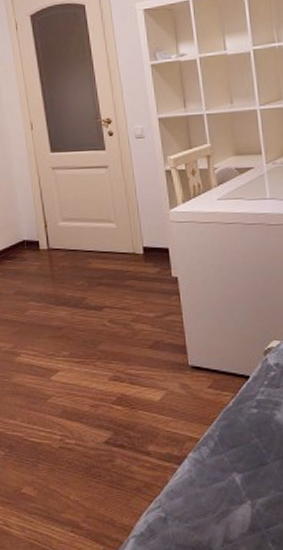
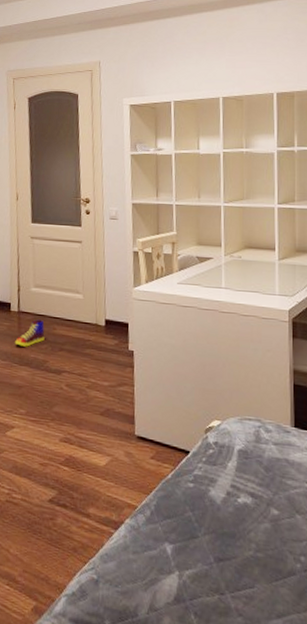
shoe: none [48,255,80,286] -> present [15,319,45,347]

